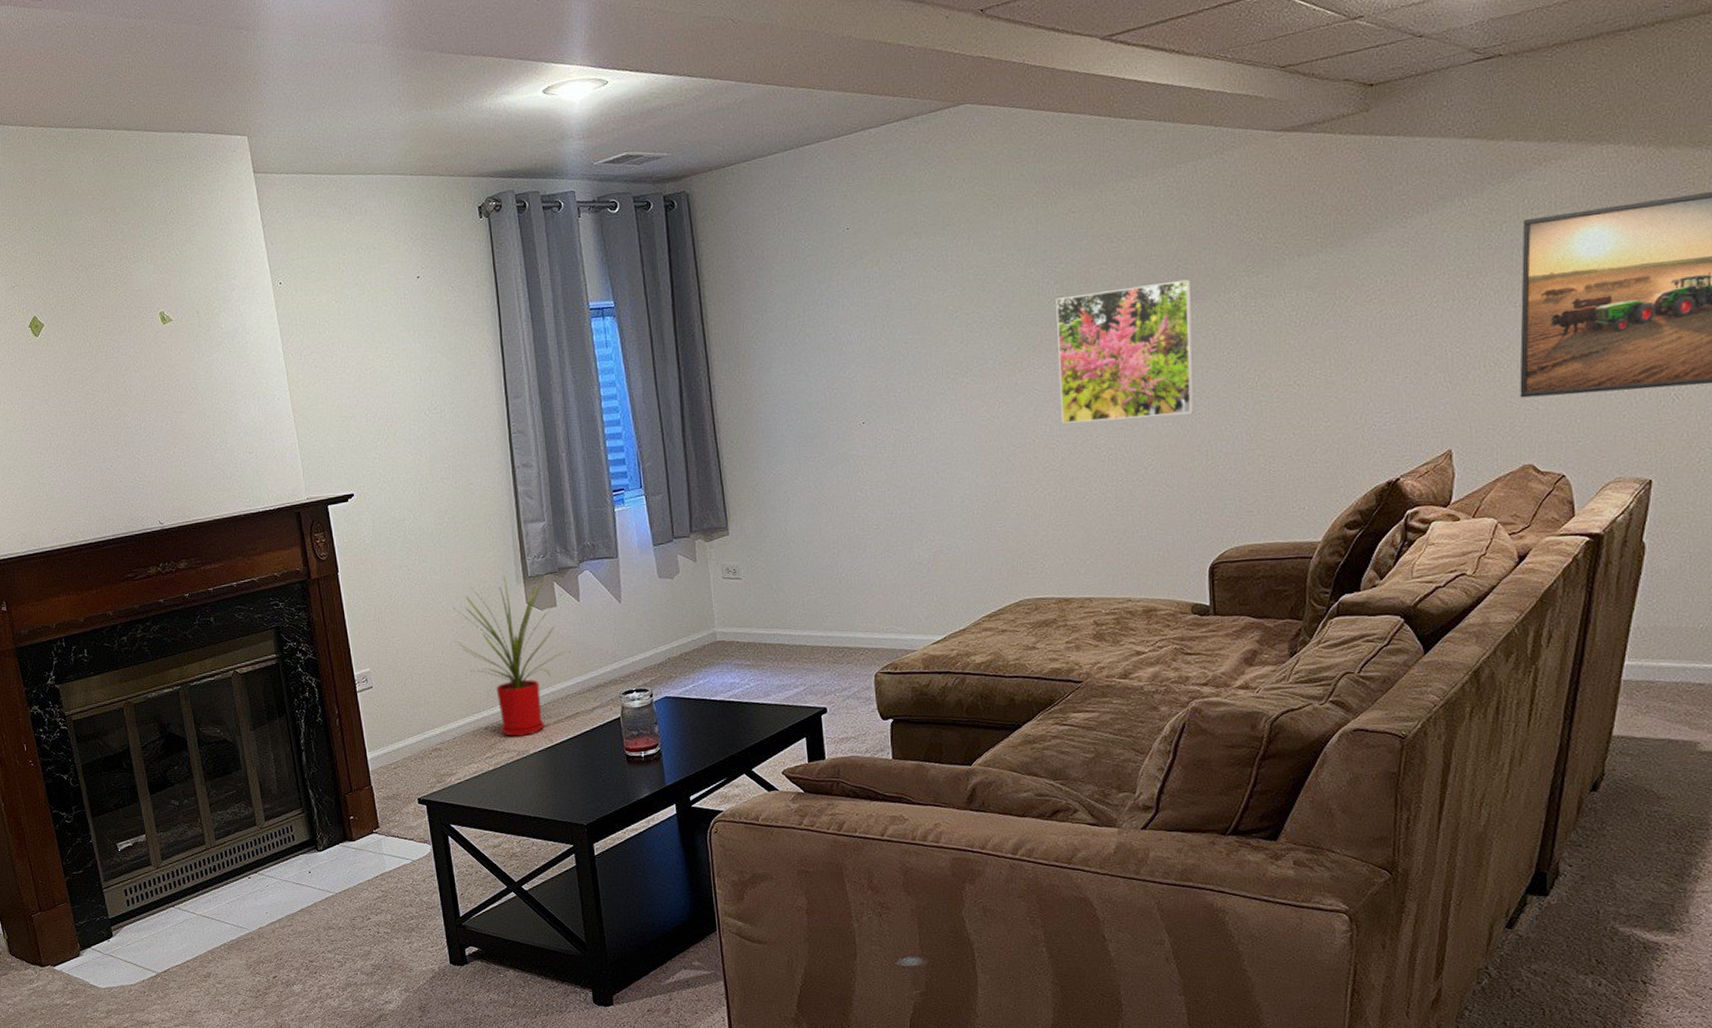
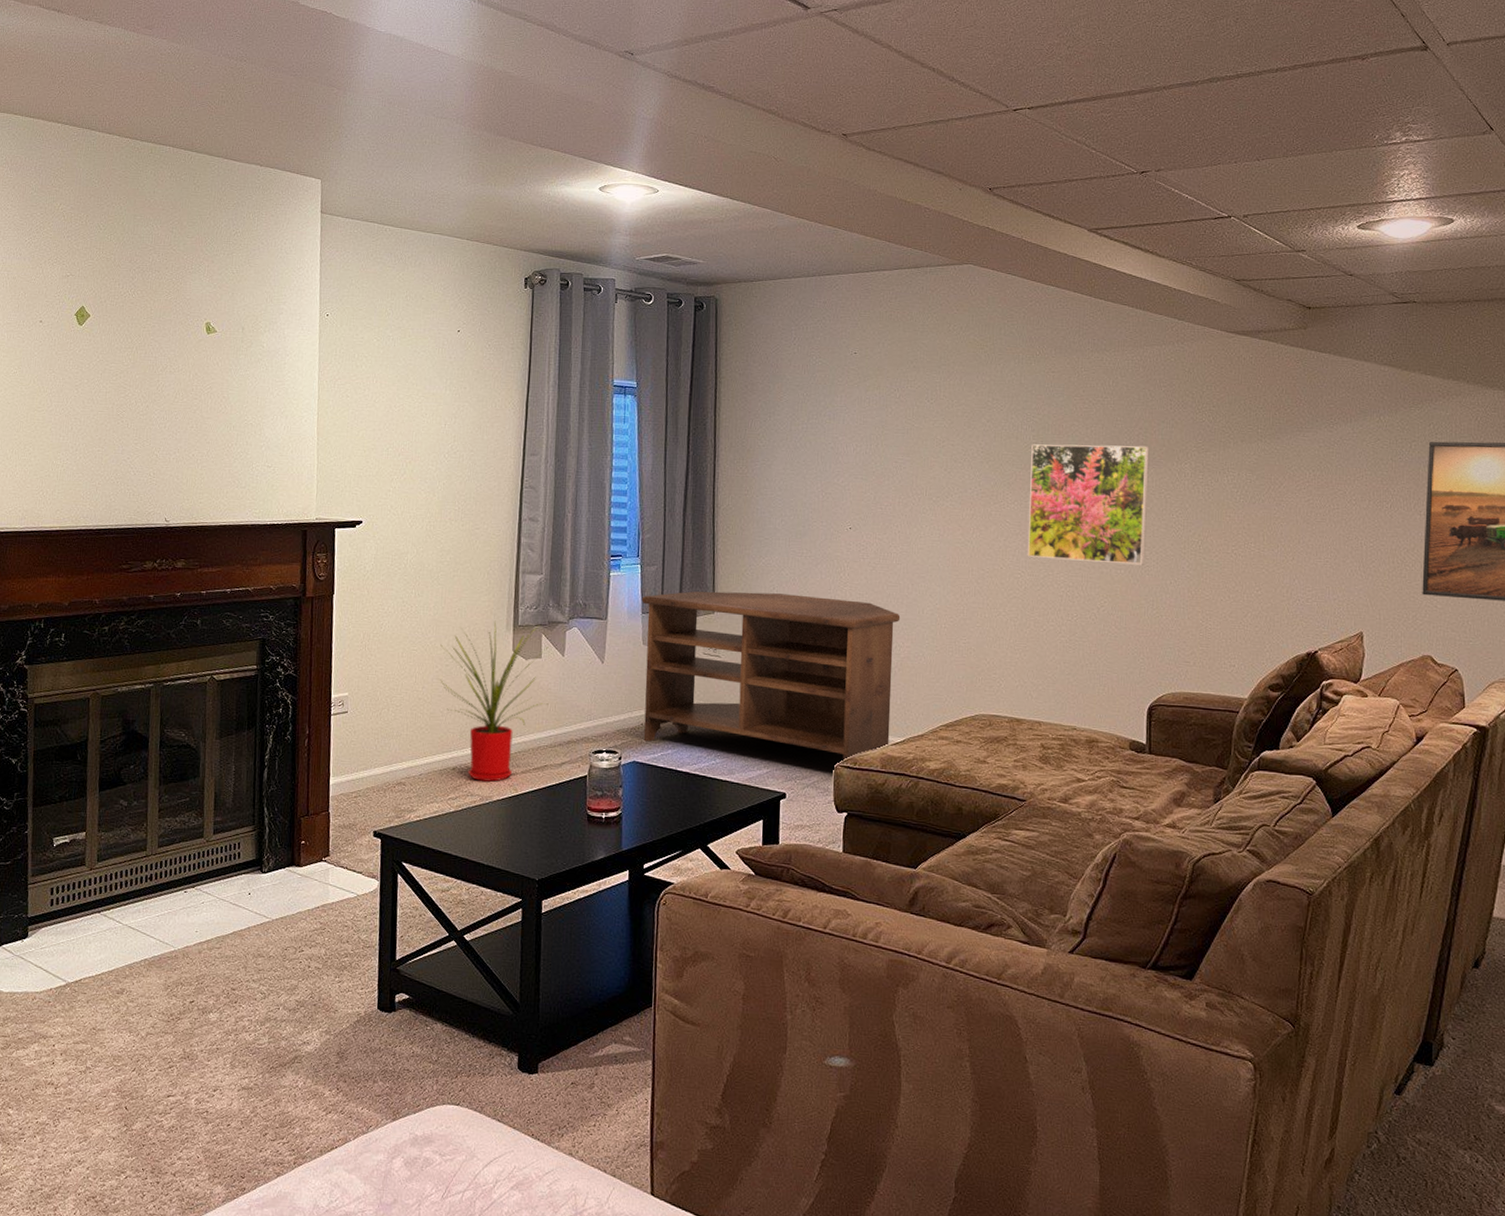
tv stand: none [651,499,930,676] -> present [641,591,901,762]

